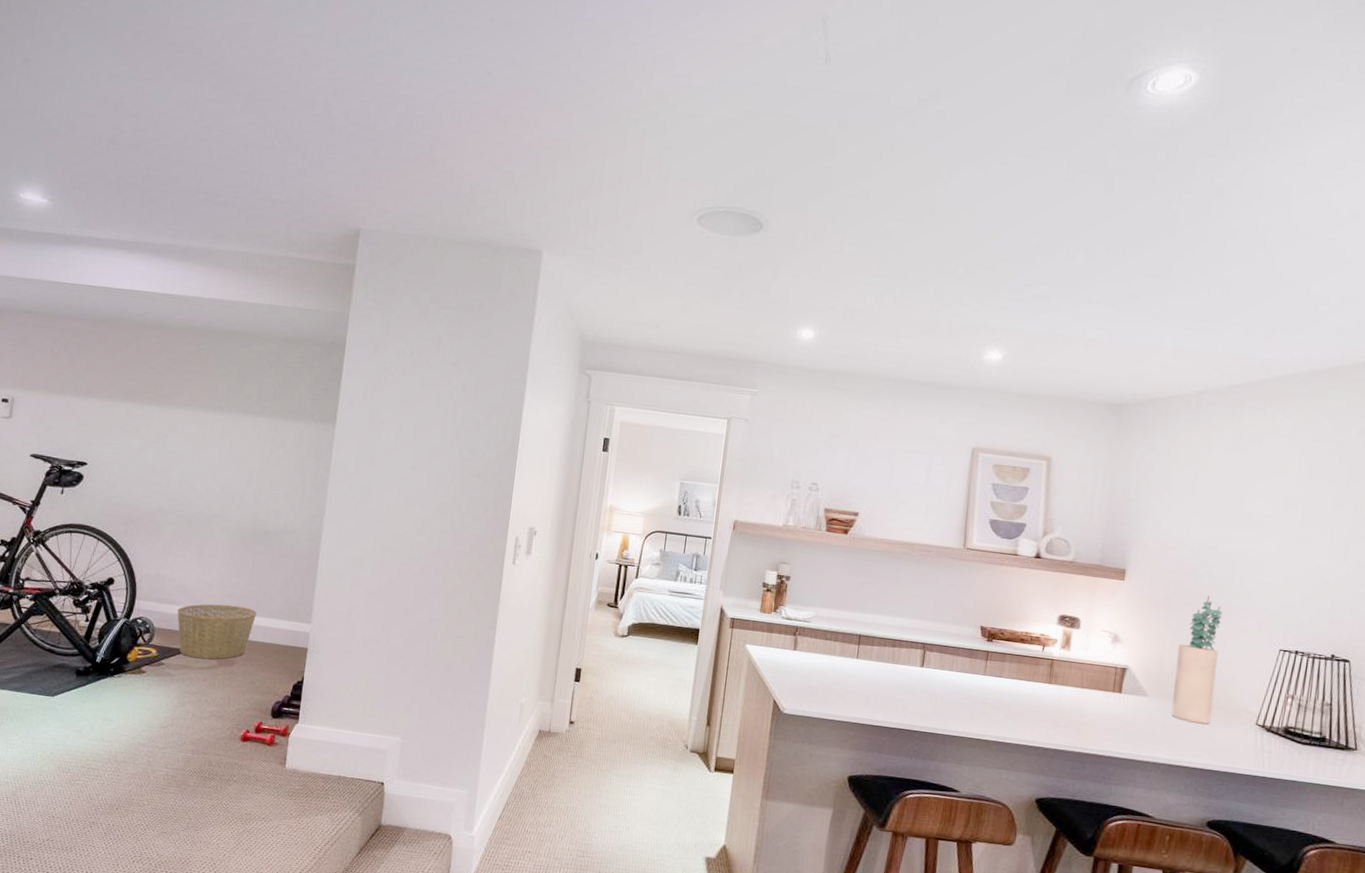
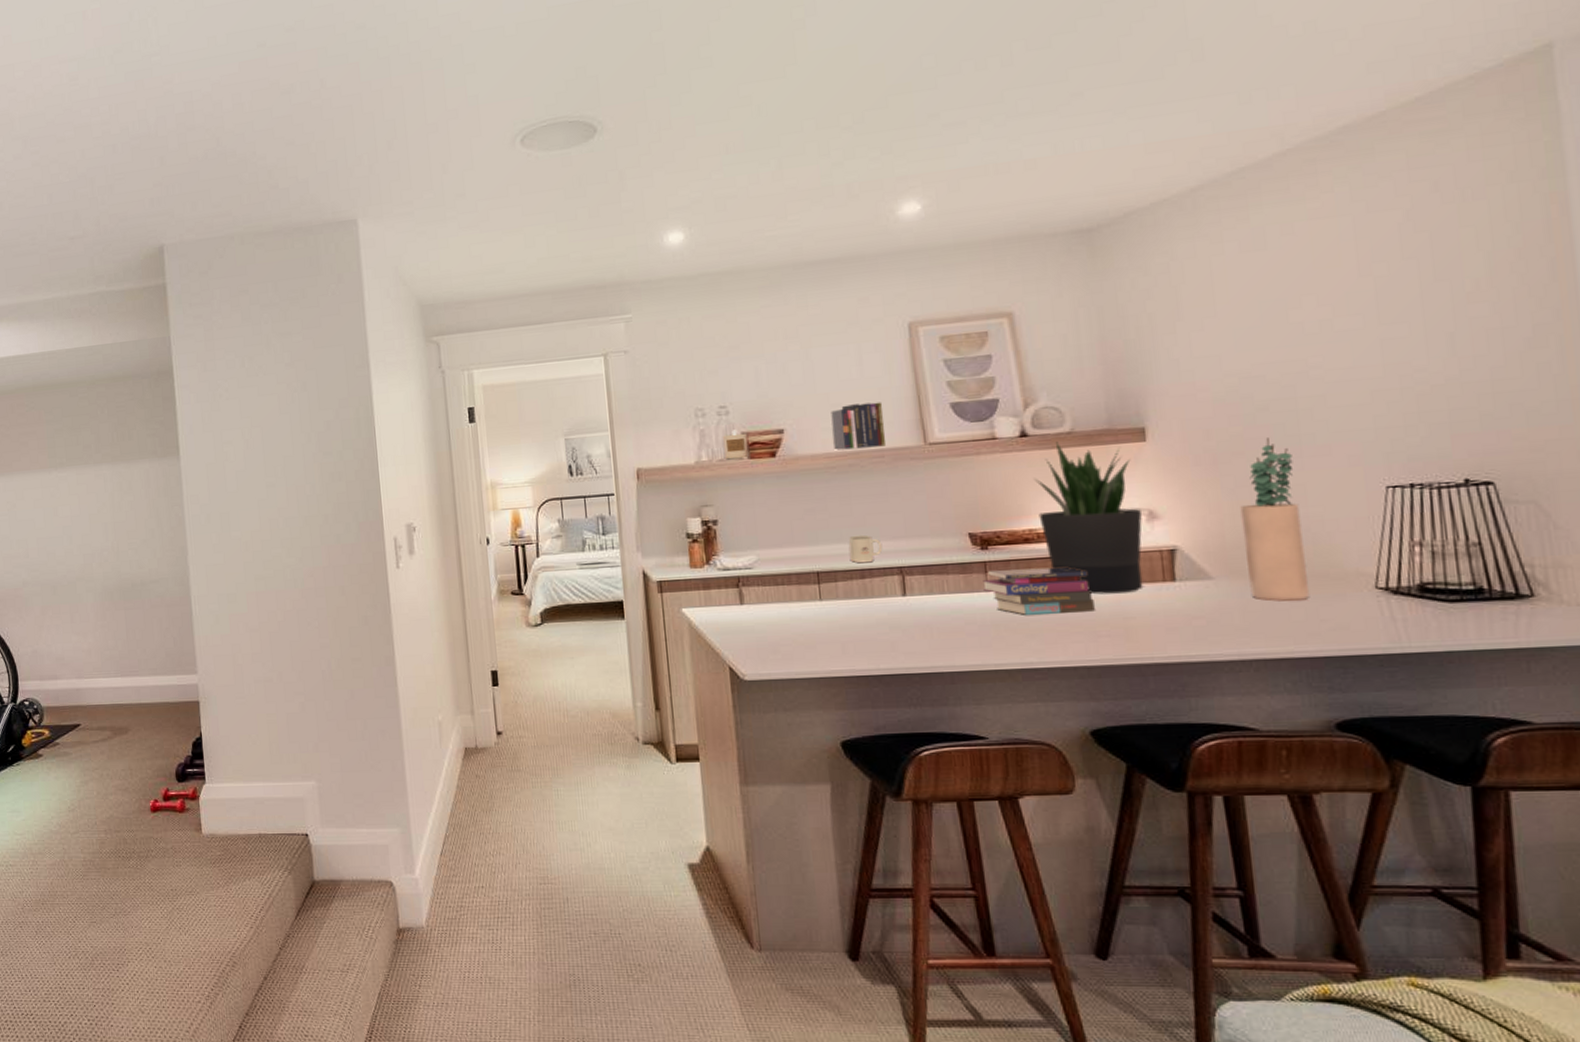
basket: present [177,604,257,660] -> none [61,668,140,732]
candle: none [807,505,829,529] -> present [722,430,749,459]
mug: none [887,610,914,635] -> present [848,534,883,564]
books: none [894,503,939,543] -> present [831,402,885,451]
books: none [982,658,1061,706] -> present [983,567,1095,616]
planter: none [1034,567,1110,697] -> present [1035,442,1144,595]

